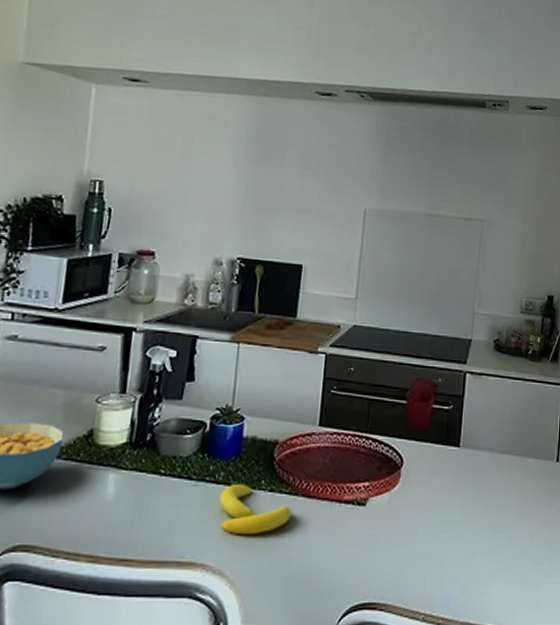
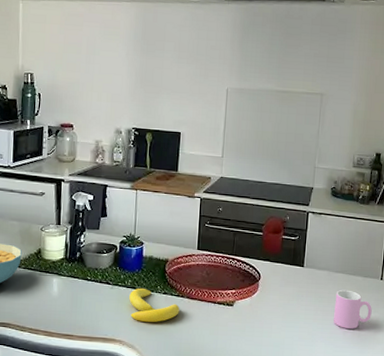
cup: none [498,476,546,531] -> present [334,289,372,329]

